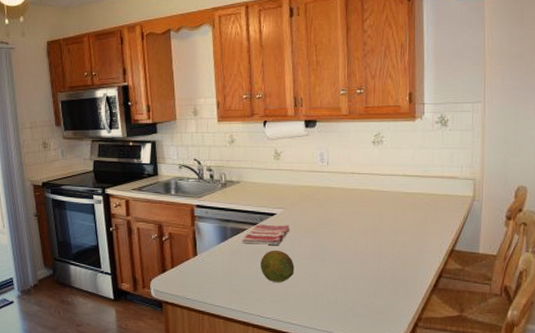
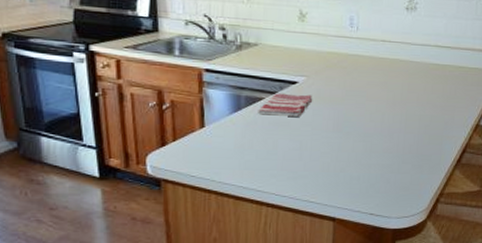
fruit: present [261,250,295,282] -> none [278,122,316,157]

